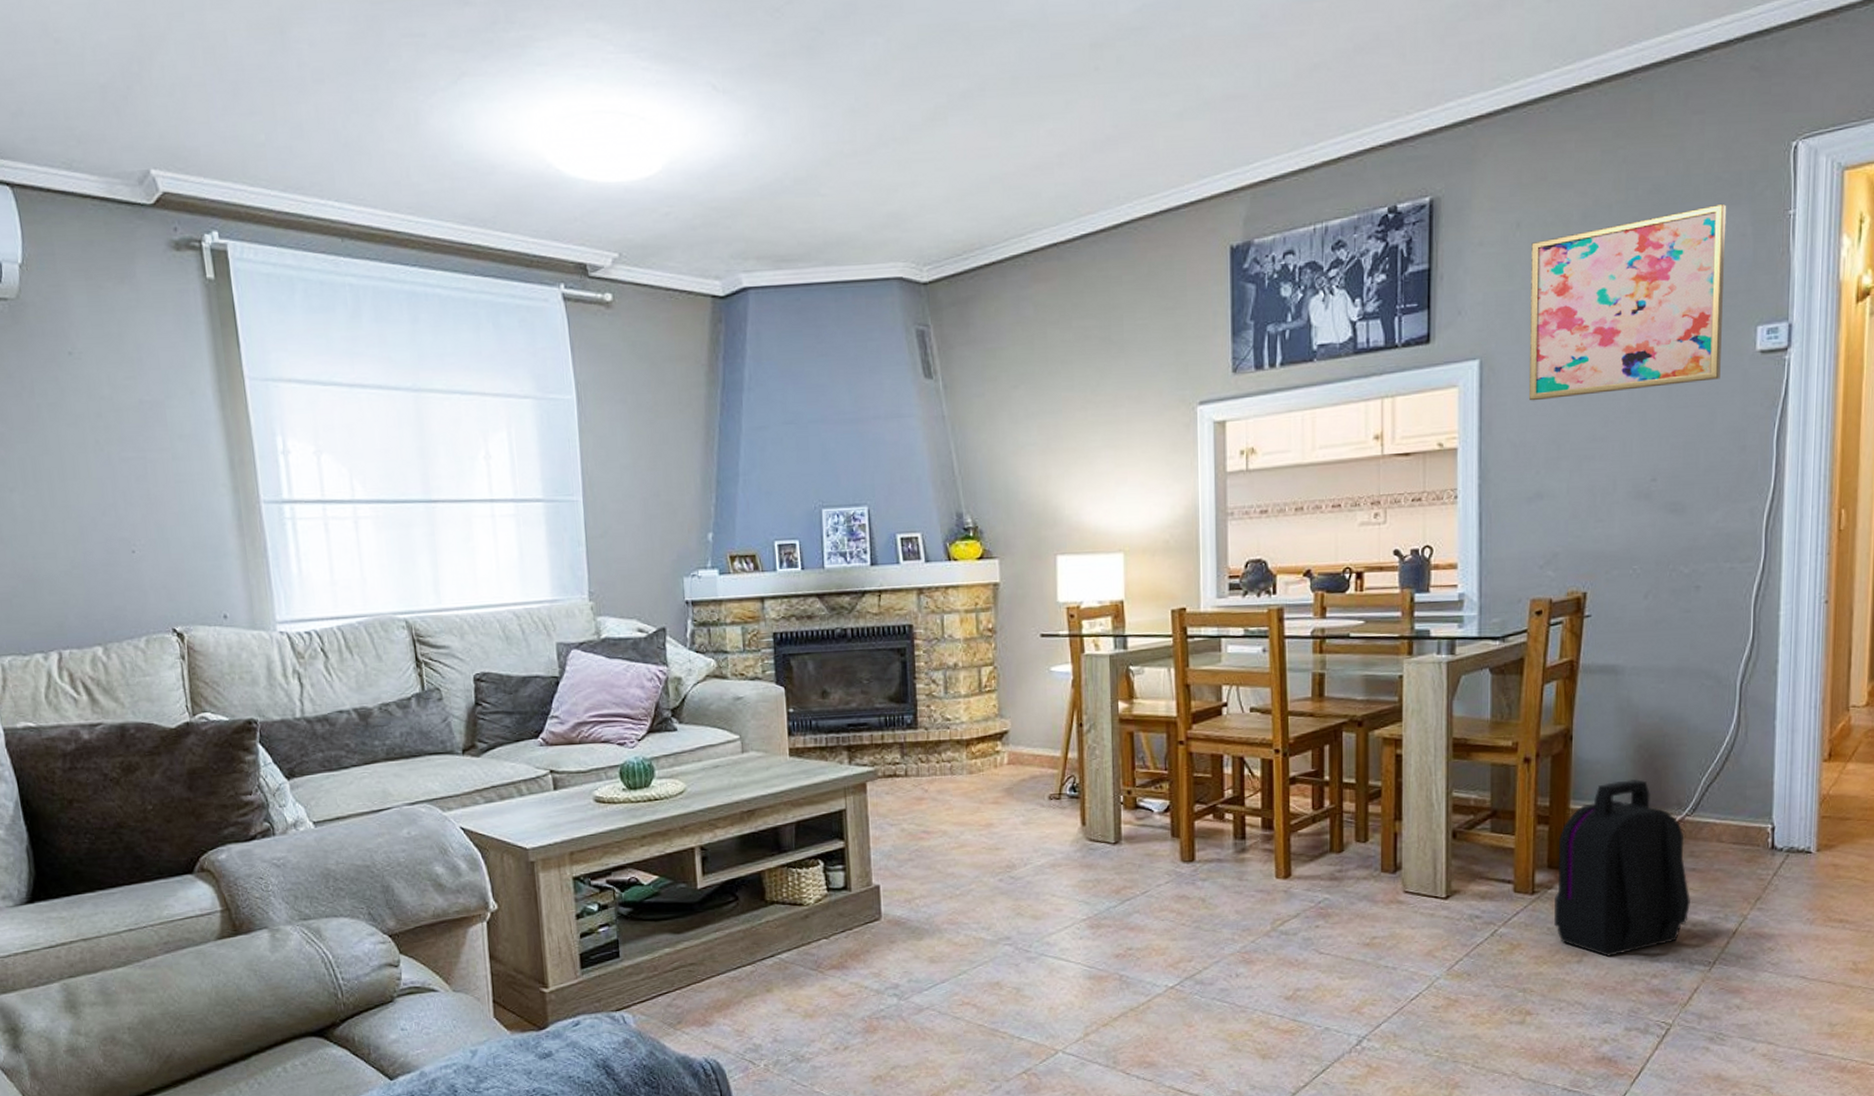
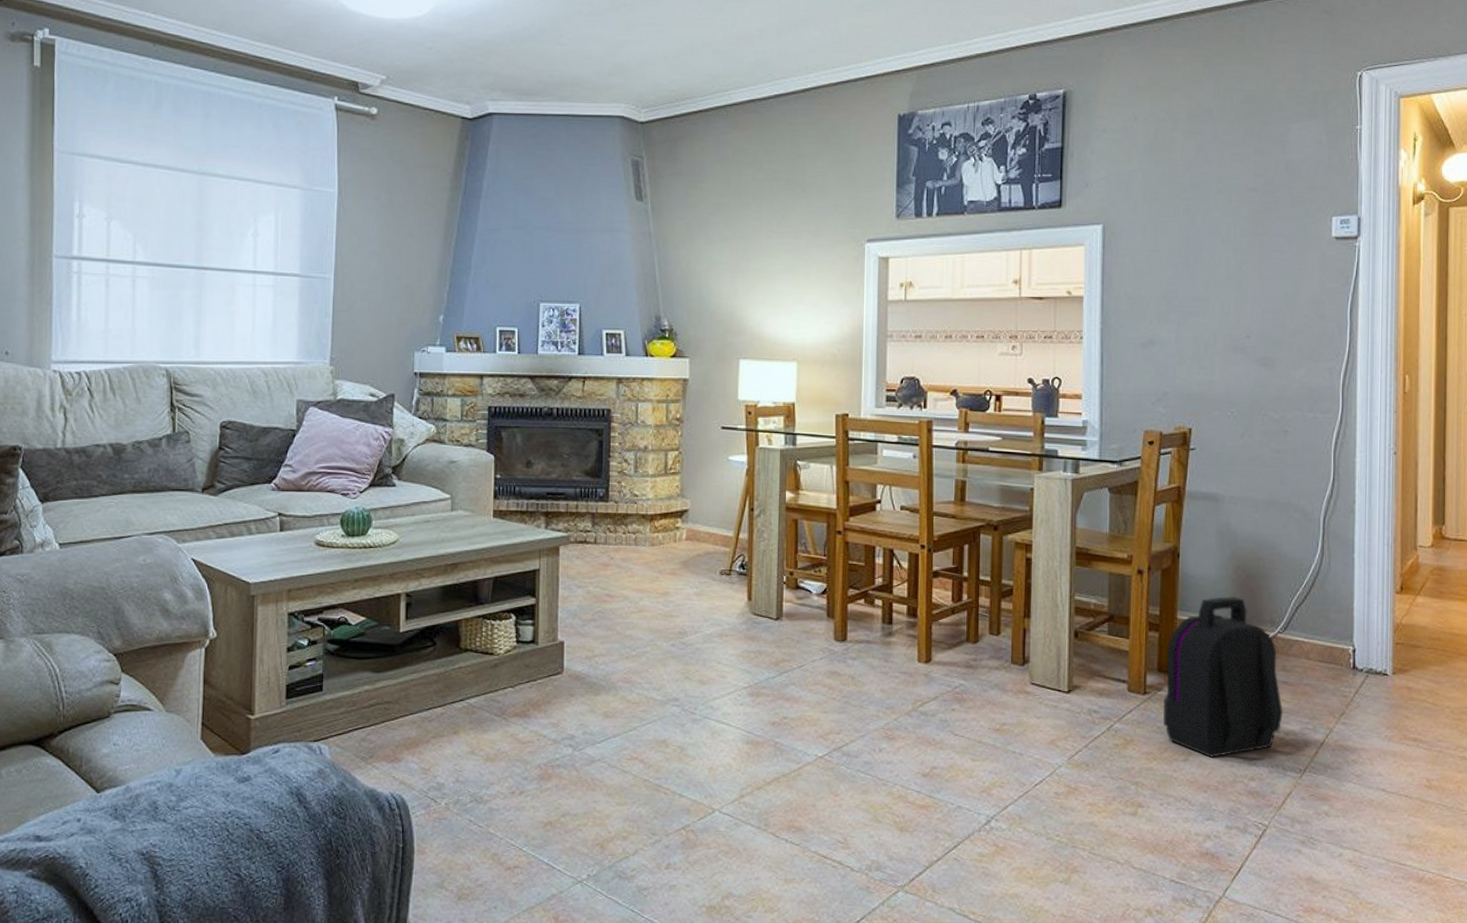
wall art: present [1528,203,1727,401] -> none [1143,115,1306,263]

